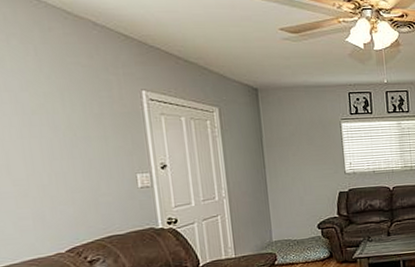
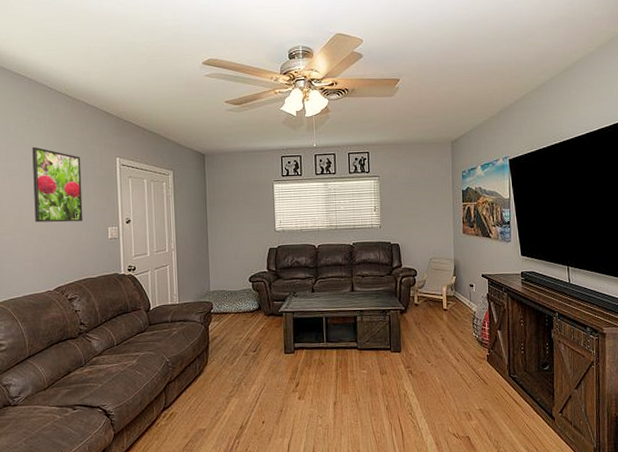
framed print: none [17,74,101,171] -> present [32,146,83,223]

